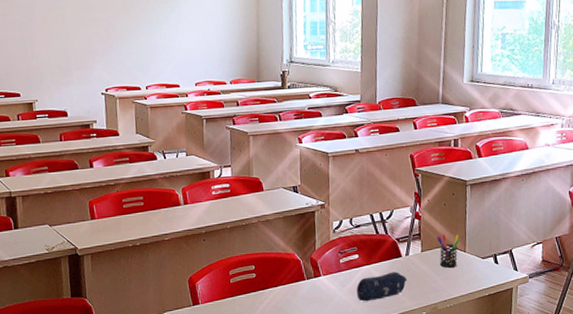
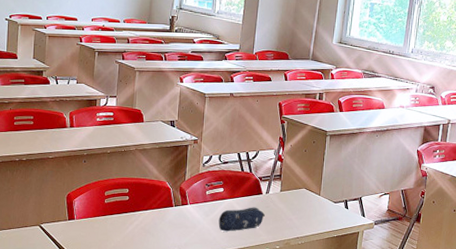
pen holder: present [436,234,459,268] -> none [295,177,316,208]

